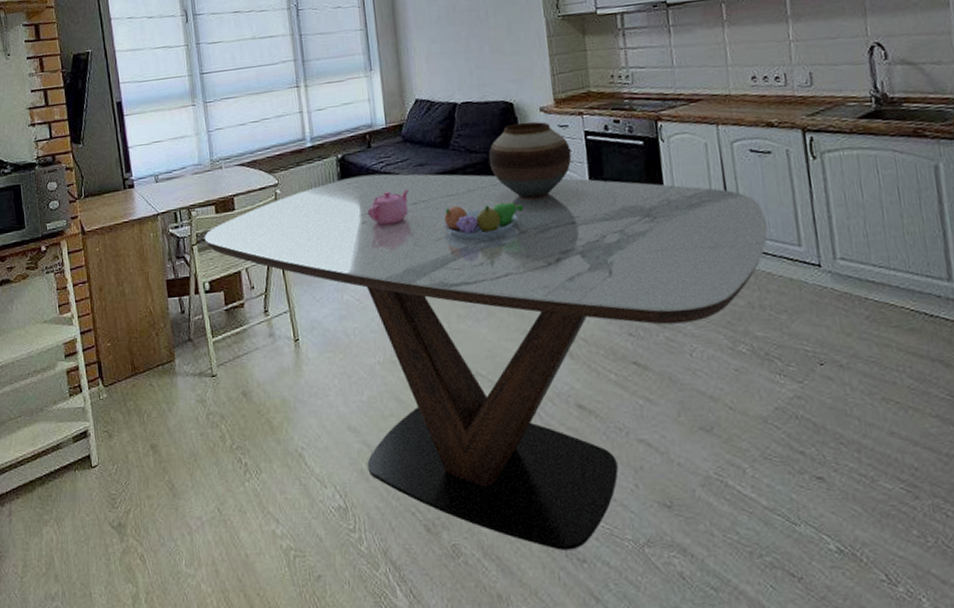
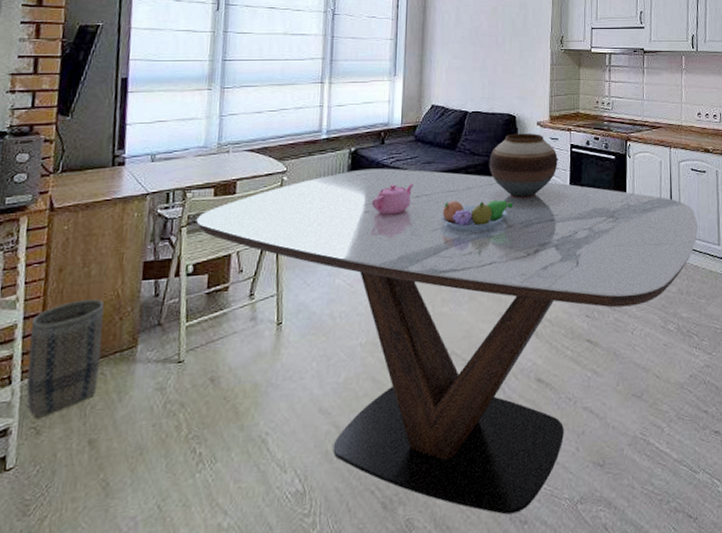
basket: none [87,315,149,424] -> present [26,298,105,420]

